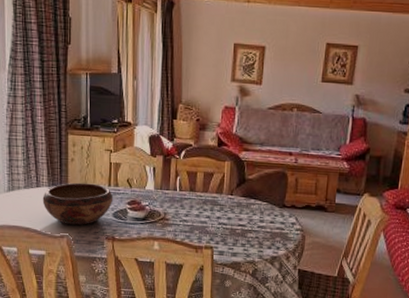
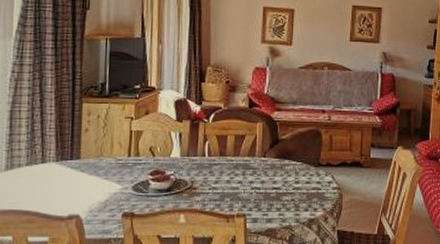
decorative bowl: present [42,182,114,226] -> none [48,155,134,204]

